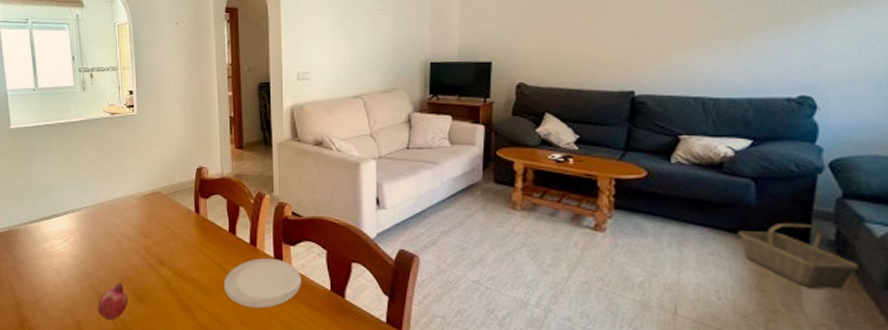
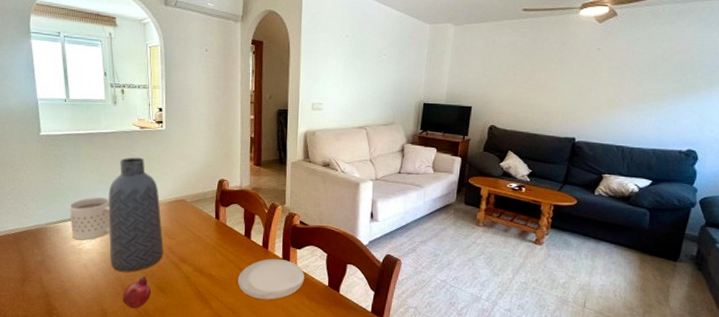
mug: none [39,192,83,242] -> present [68,196,110,240]
vase: none [80,147,140,278] -> present [108,157,164,272]
basket: present [737,224,860,290] -> none [633,243,709,291]

